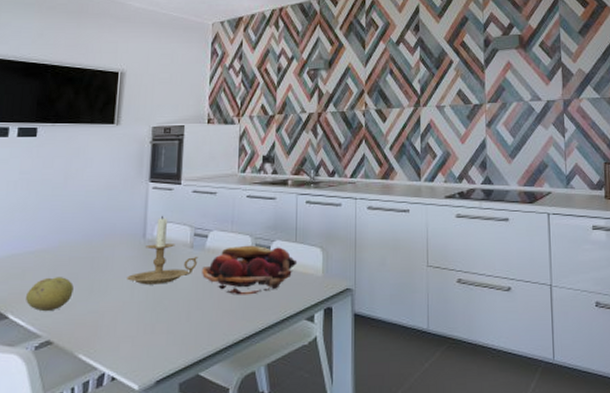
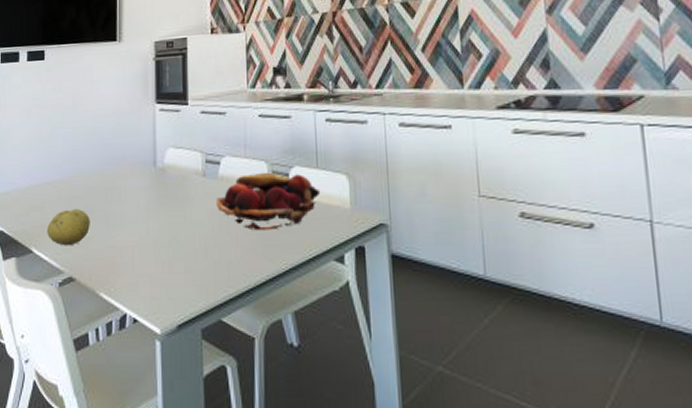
candle holder: present [127,215,198,285] -> none [141,140,212,218]

